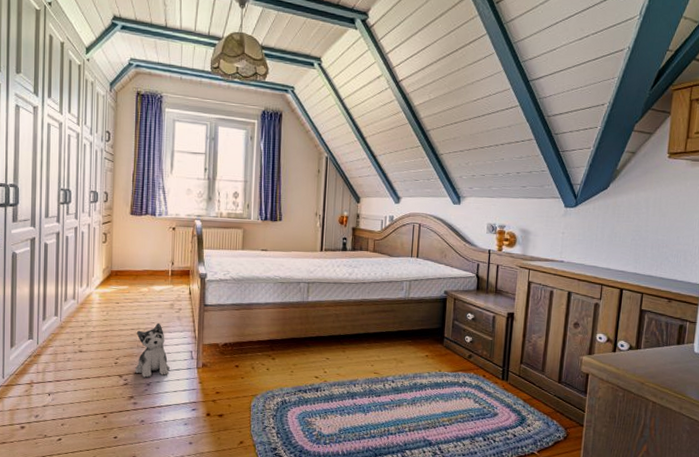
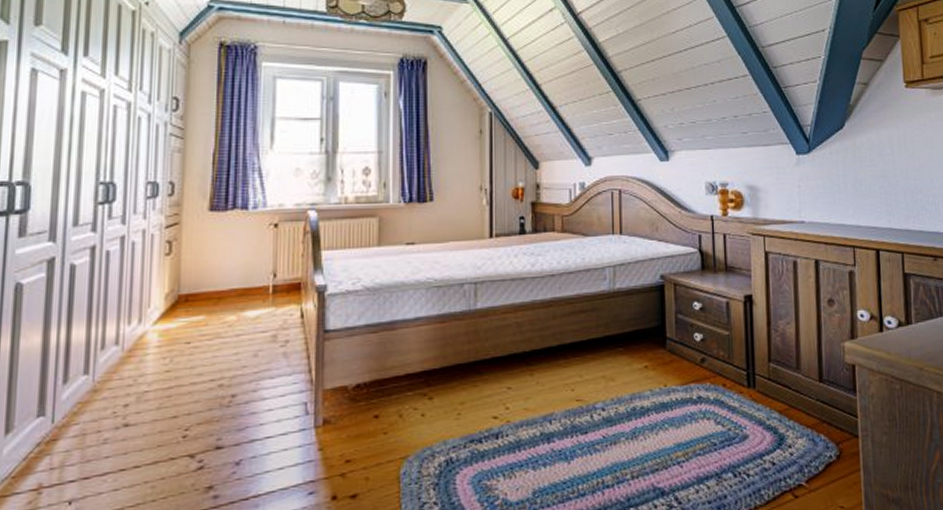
plush toy: present [135,322,170,378] -> none [216,365,272,453]

